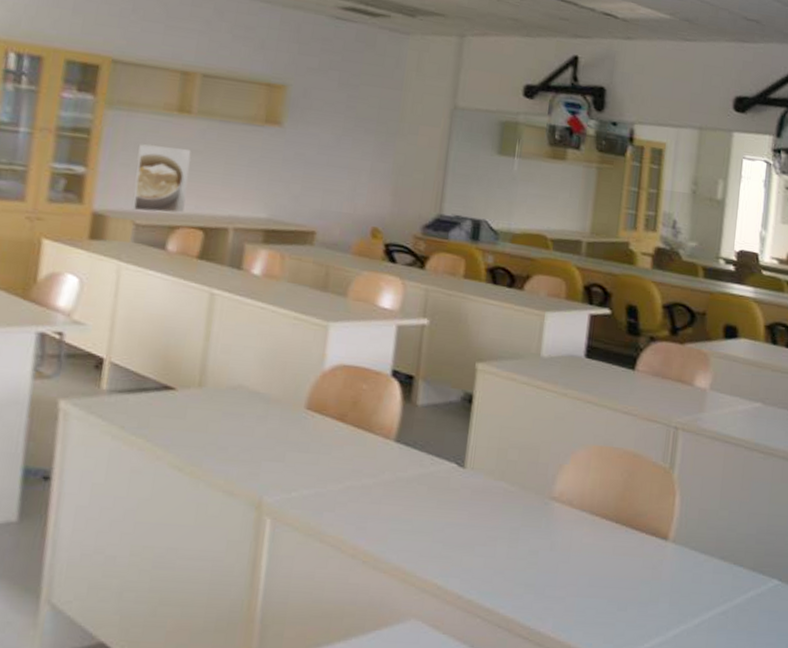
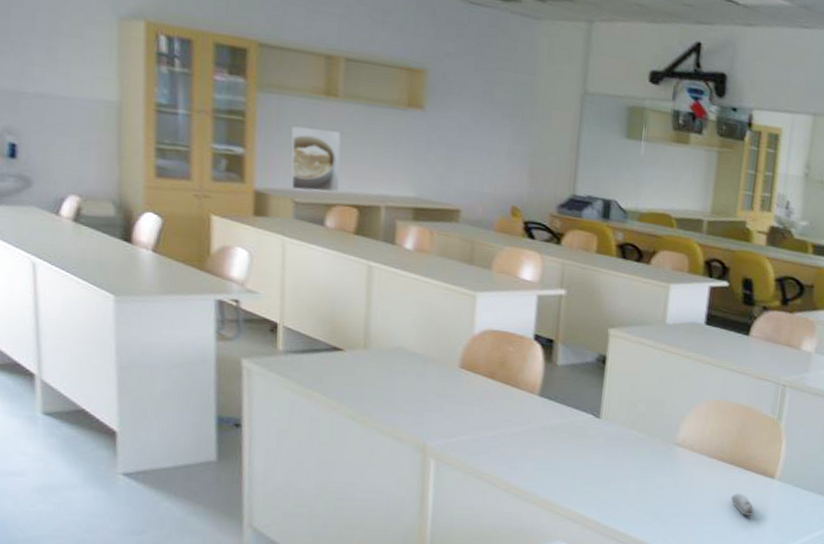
computer mouse: none [616,558,645,587] -> present [730,493,754,516]

